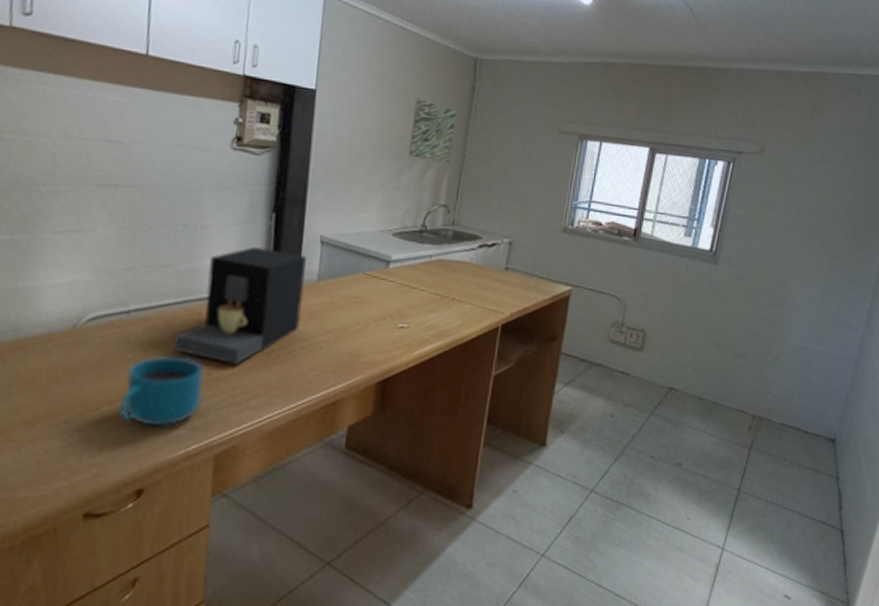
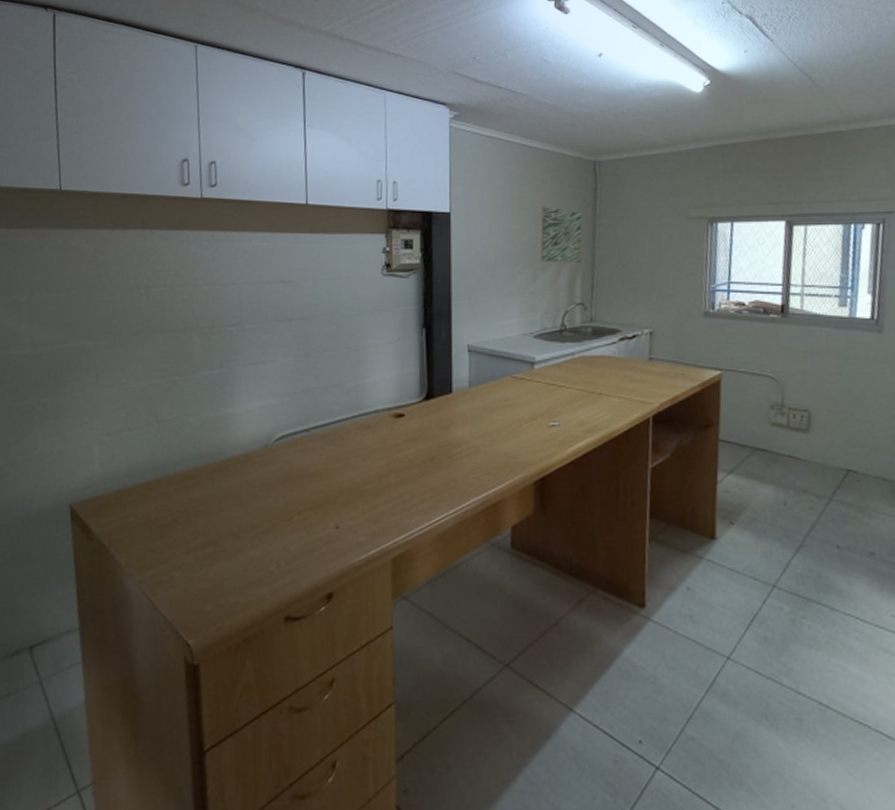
cup: present [119,356,205,427] -> none [307,466,377,534]
coffee maker: present [173,247,306,364] -> none [348,362,457,471]

